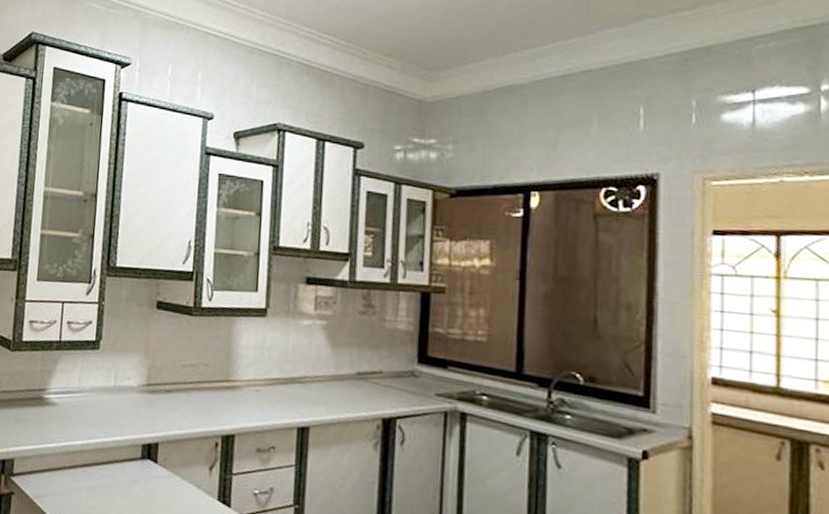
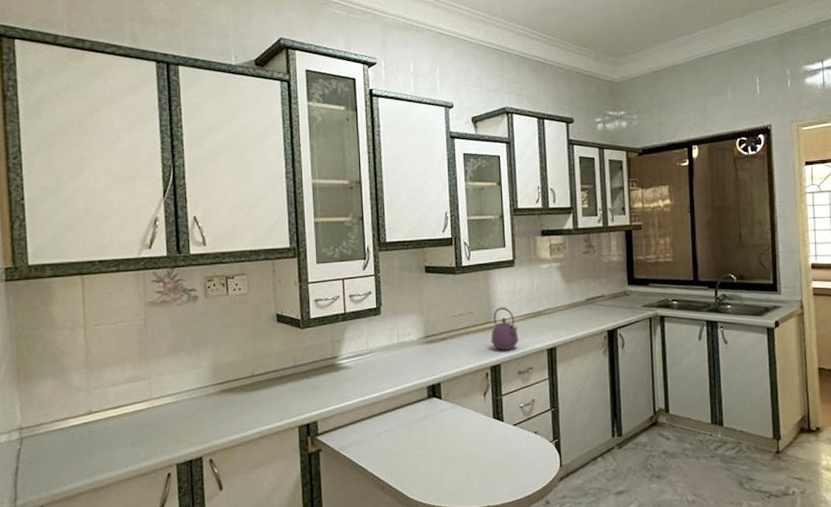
teapot: none [226,364,263,419] -> present [491,307,519,350]

